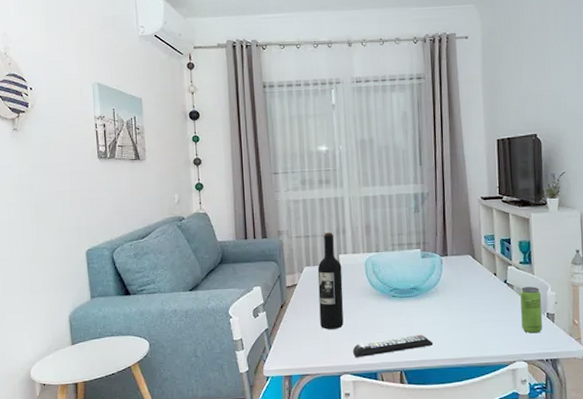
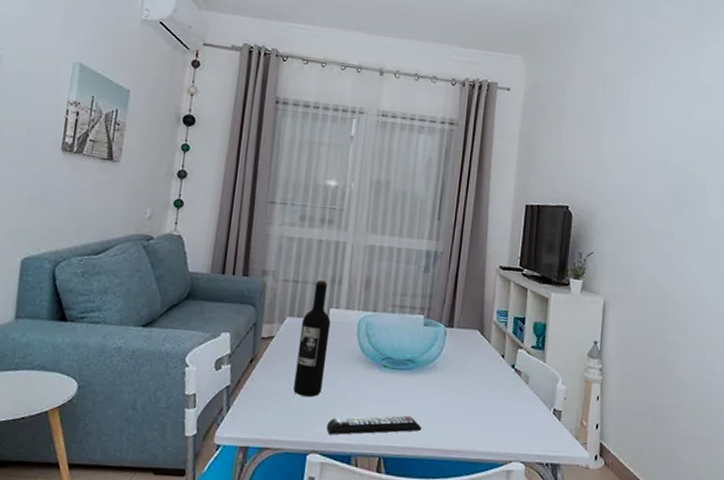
beverage can: present [520,286,543,334] -> none [524,375,551,431]

